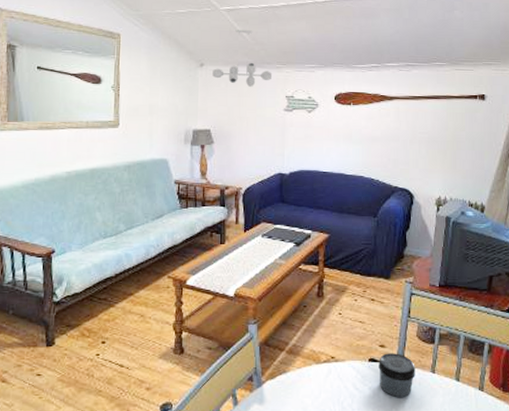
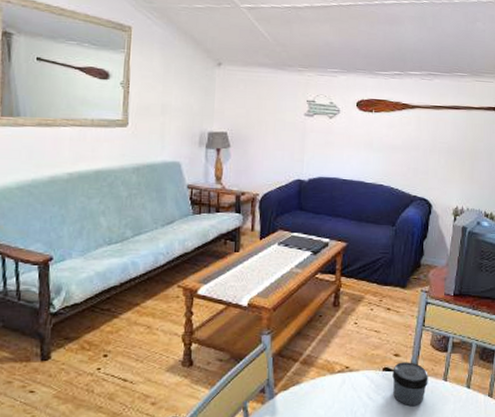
ceiling light fixture: present [212,30,272,87] -> none [230,29,293,90]

